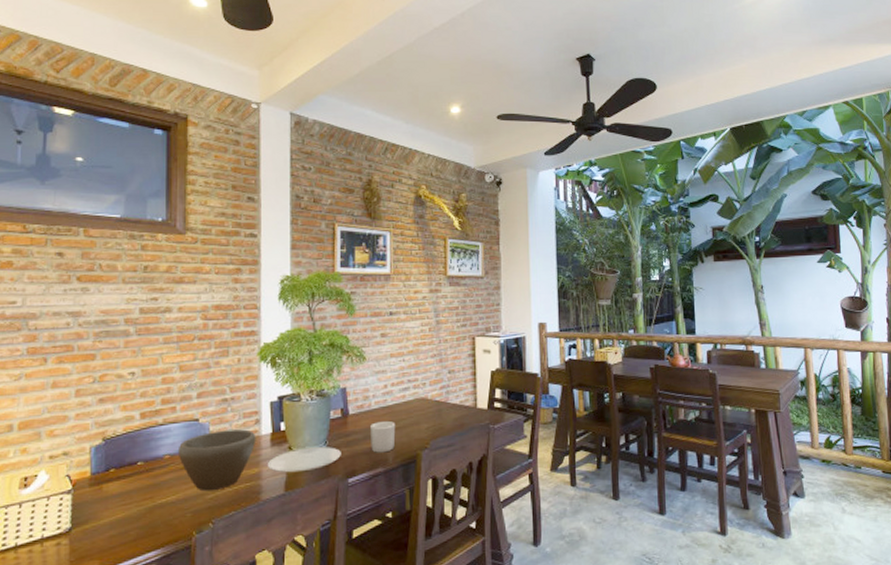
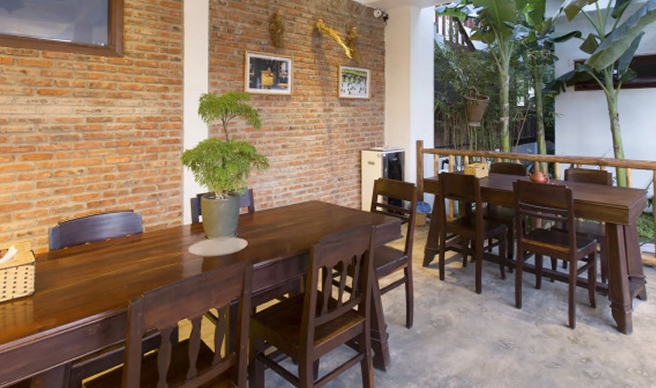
bowl: present [177,429,256,491] -> none [117,220,179,269]
mug: present [370,420,396,453] -> none [272,218,293,244]

